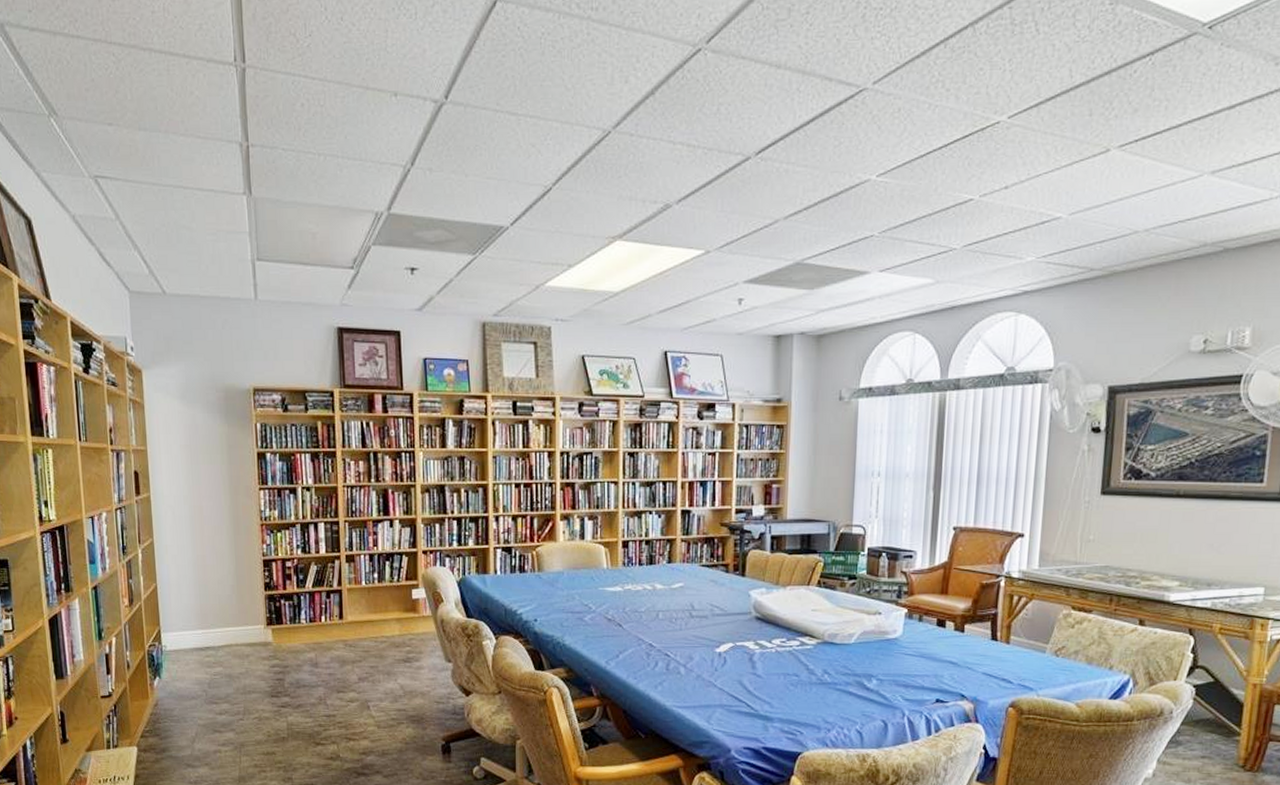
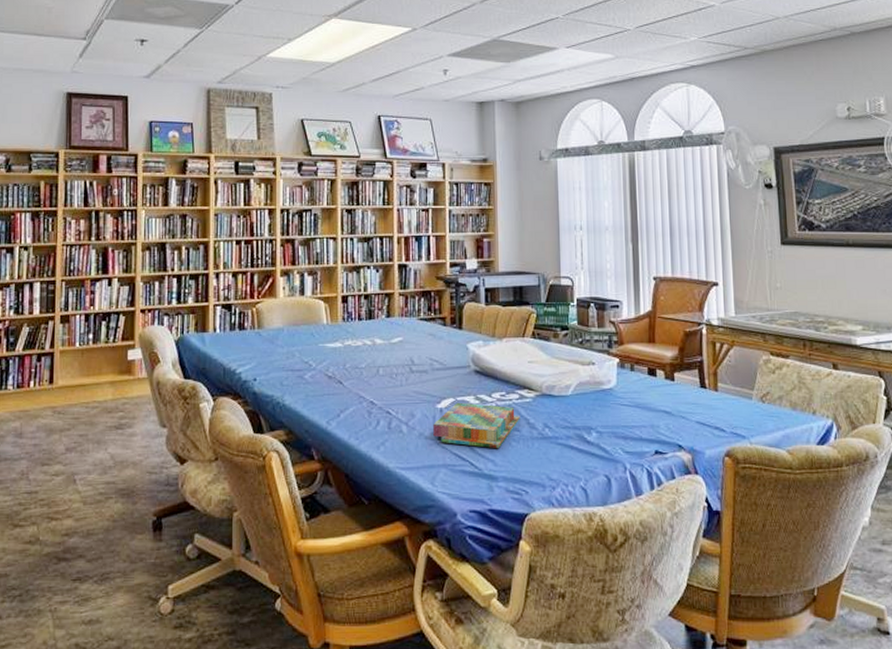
board game: none [711,647,800,692] -> present [433,402,520,449]

